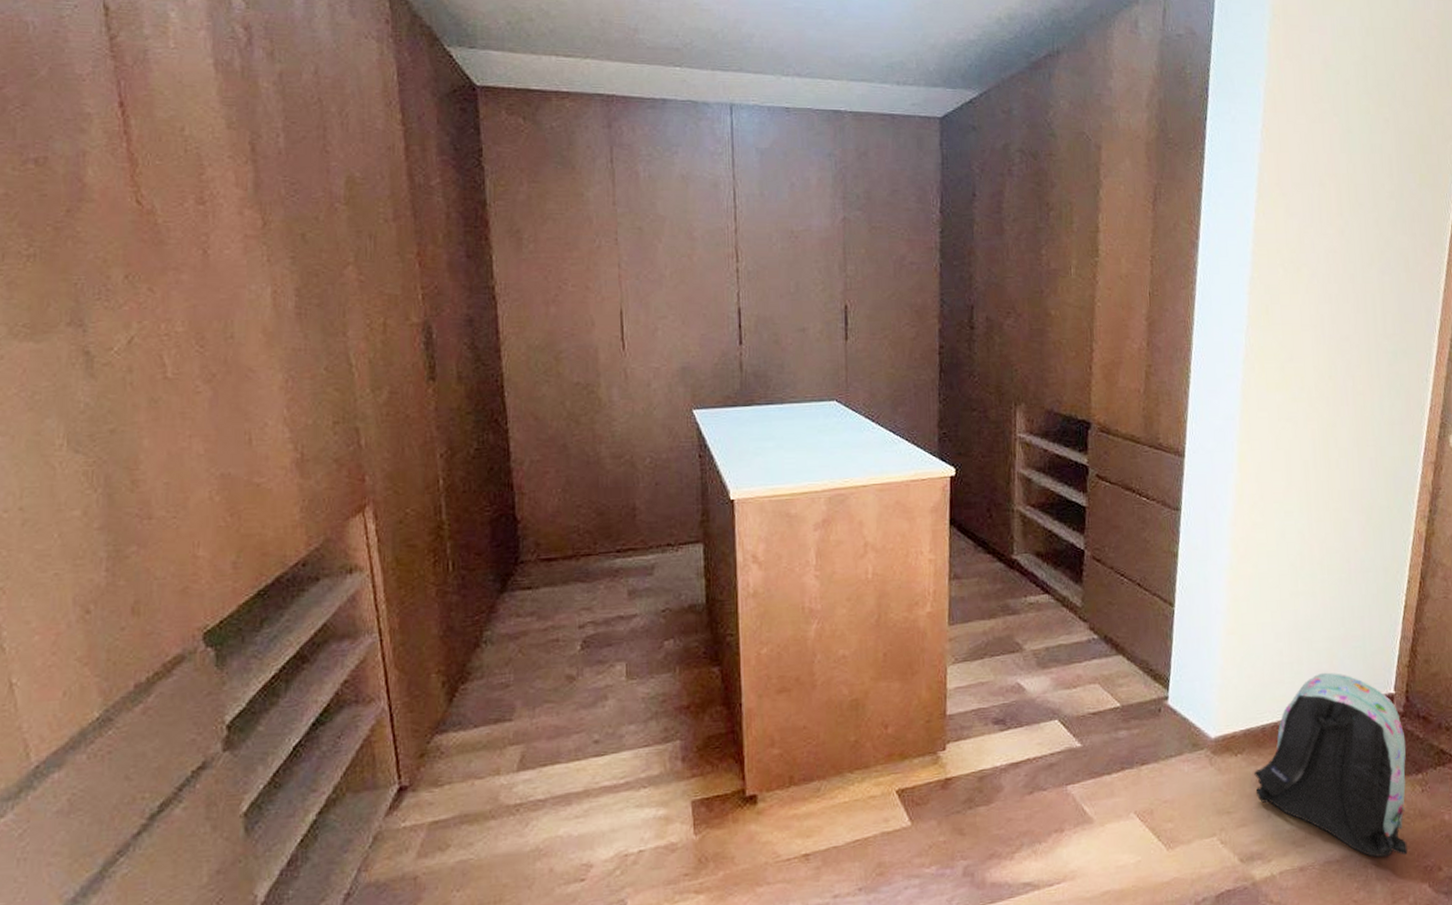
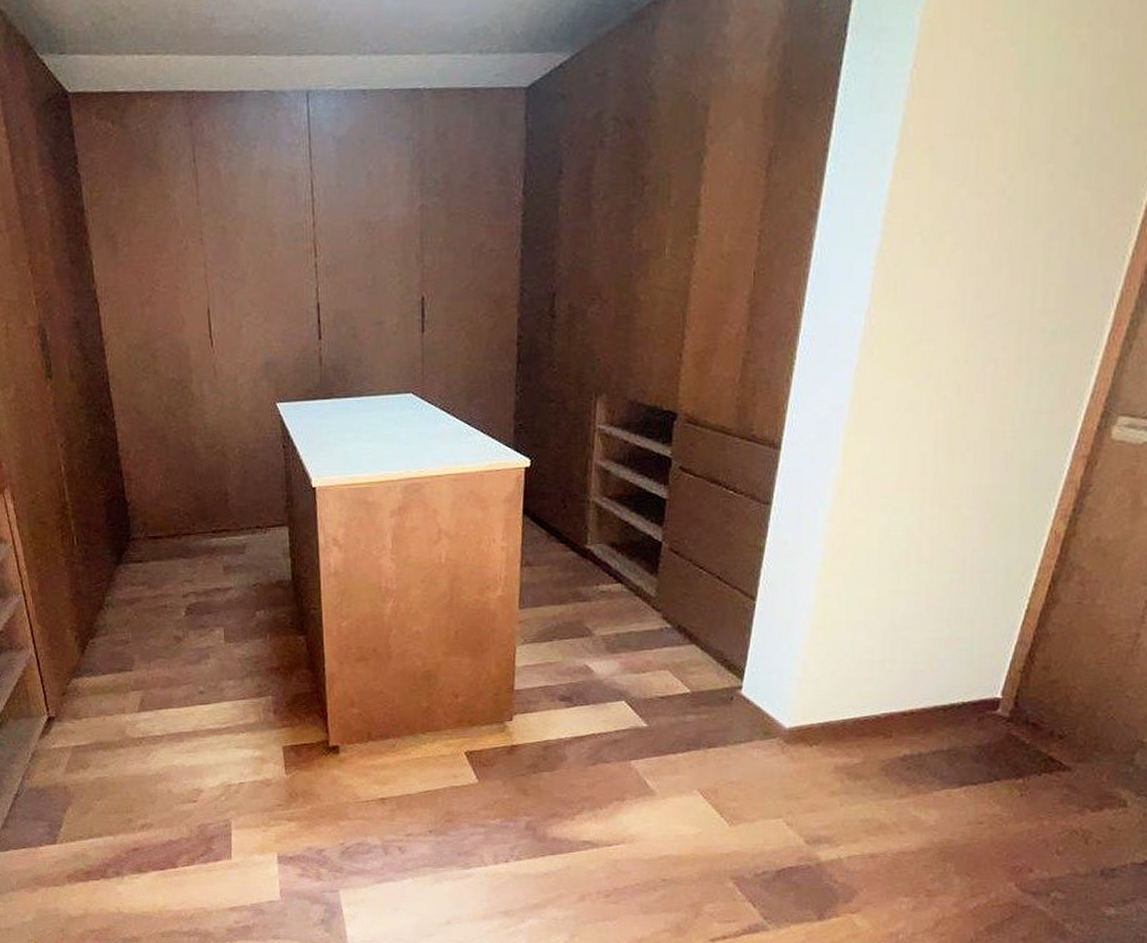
backpack: present [1253,672,1408,858] -> none [828,673,1008,854]

